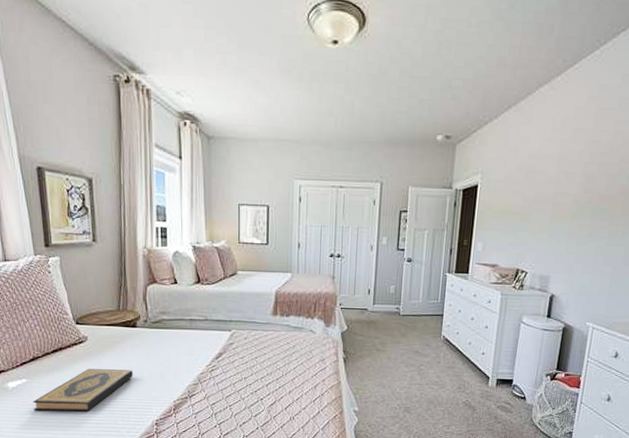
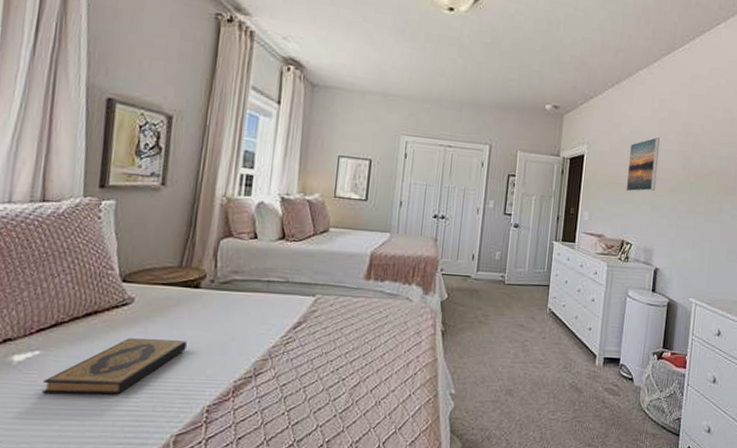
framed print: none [522,160,561,220] -> present [626,137,660,192]

